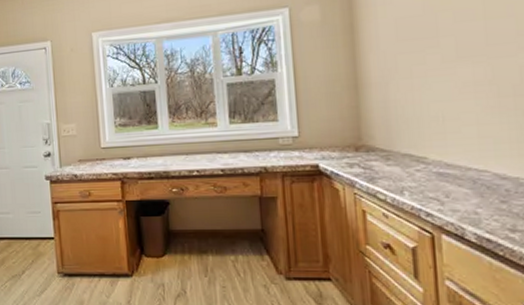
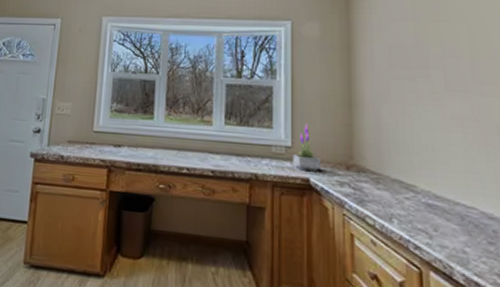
potted plant: none [300,111,331,158] -> present [293,123,322,172]

